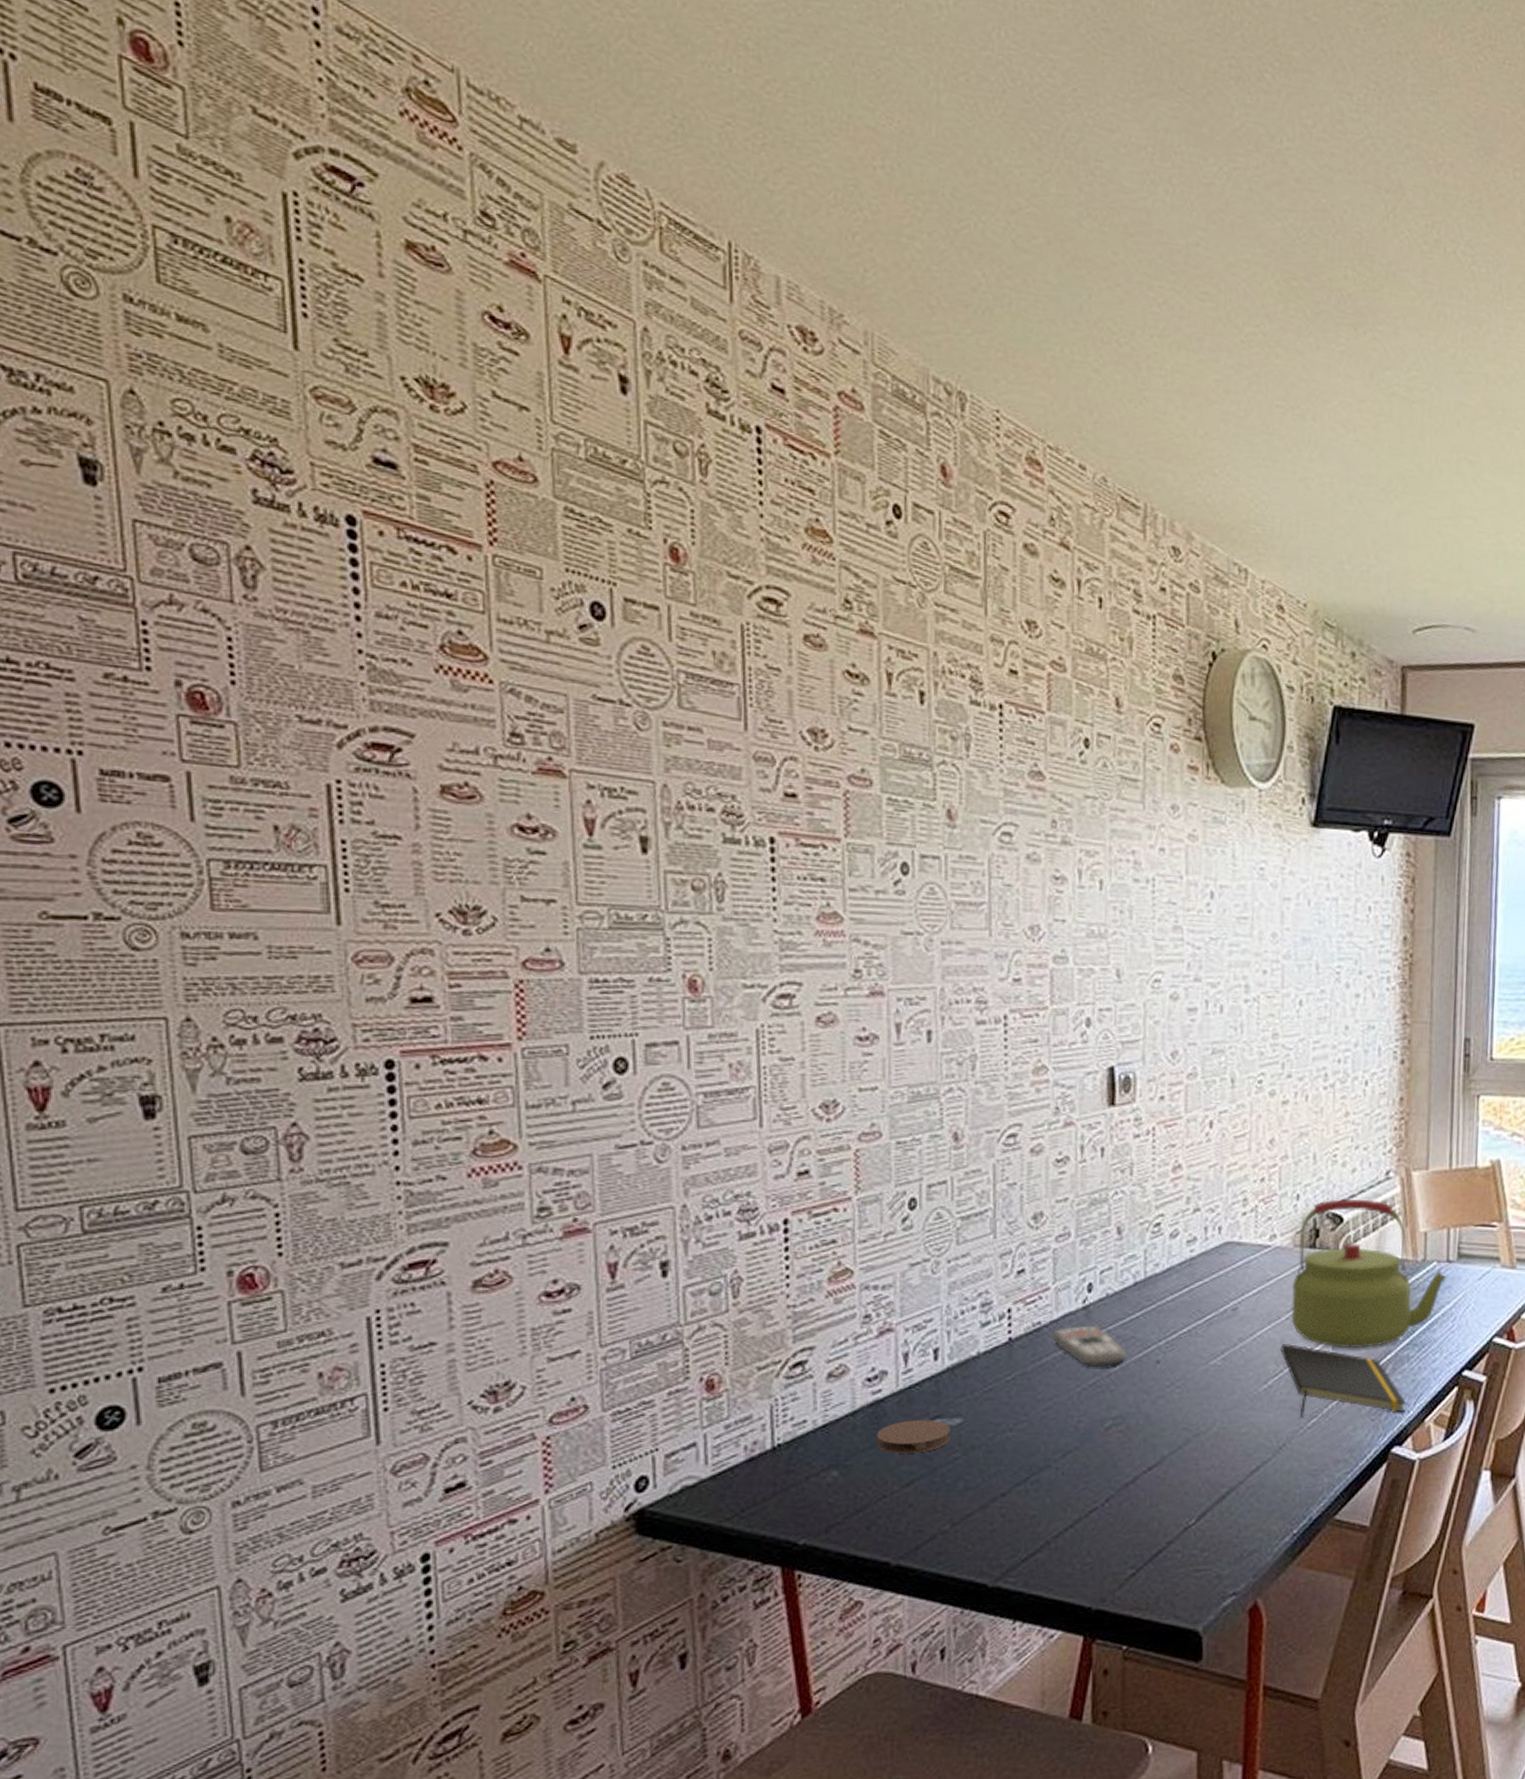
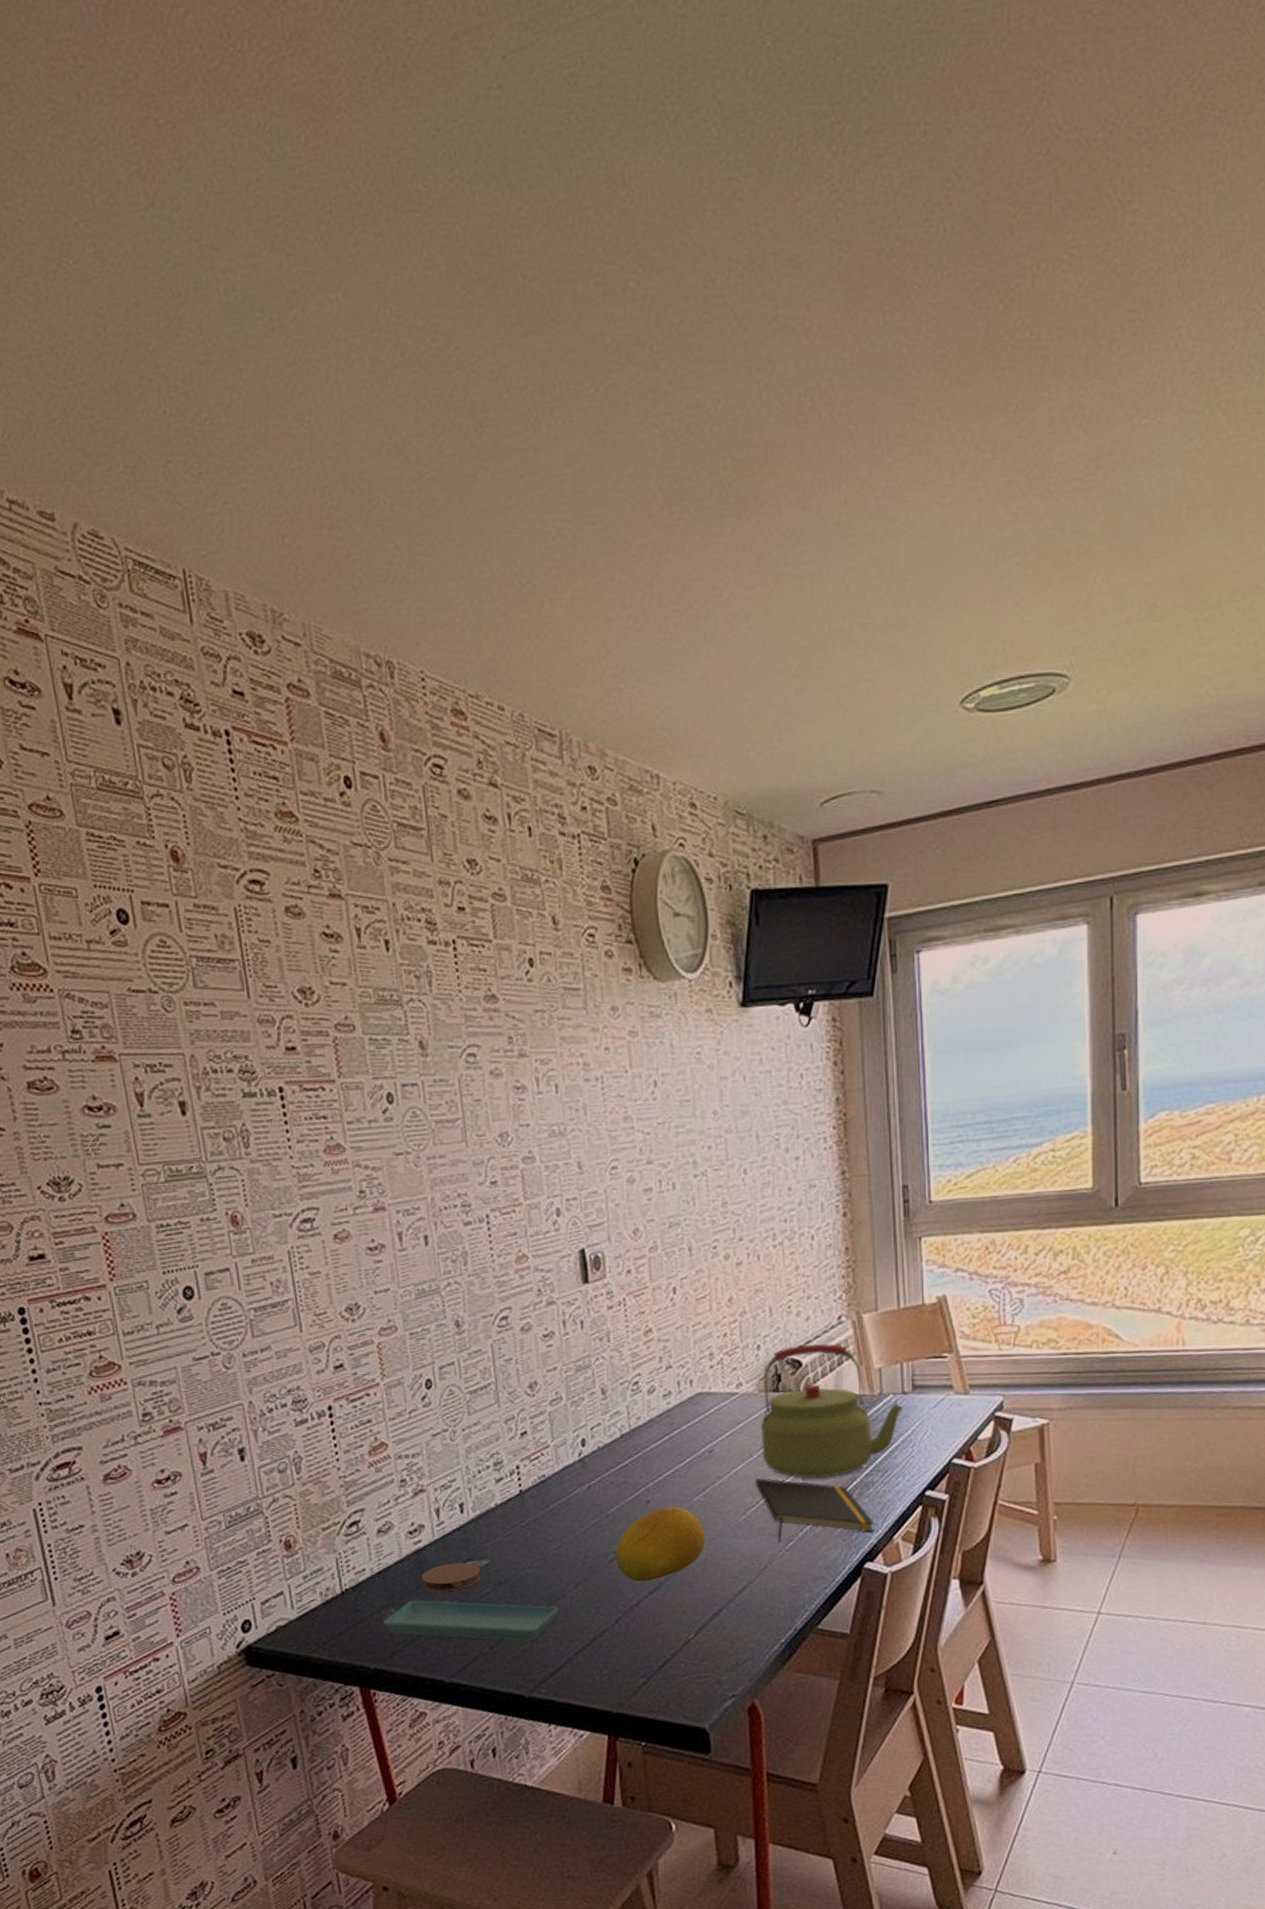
saucer: none [820,1462,1040,1519] -> present [382,1599,558,1641]
remote control: present [1053,1325,1127,1368] -> none [556,1474,621,1510]
fruit: none [1114,1369,1220,1455] -> present [615,1506,706,1582]

